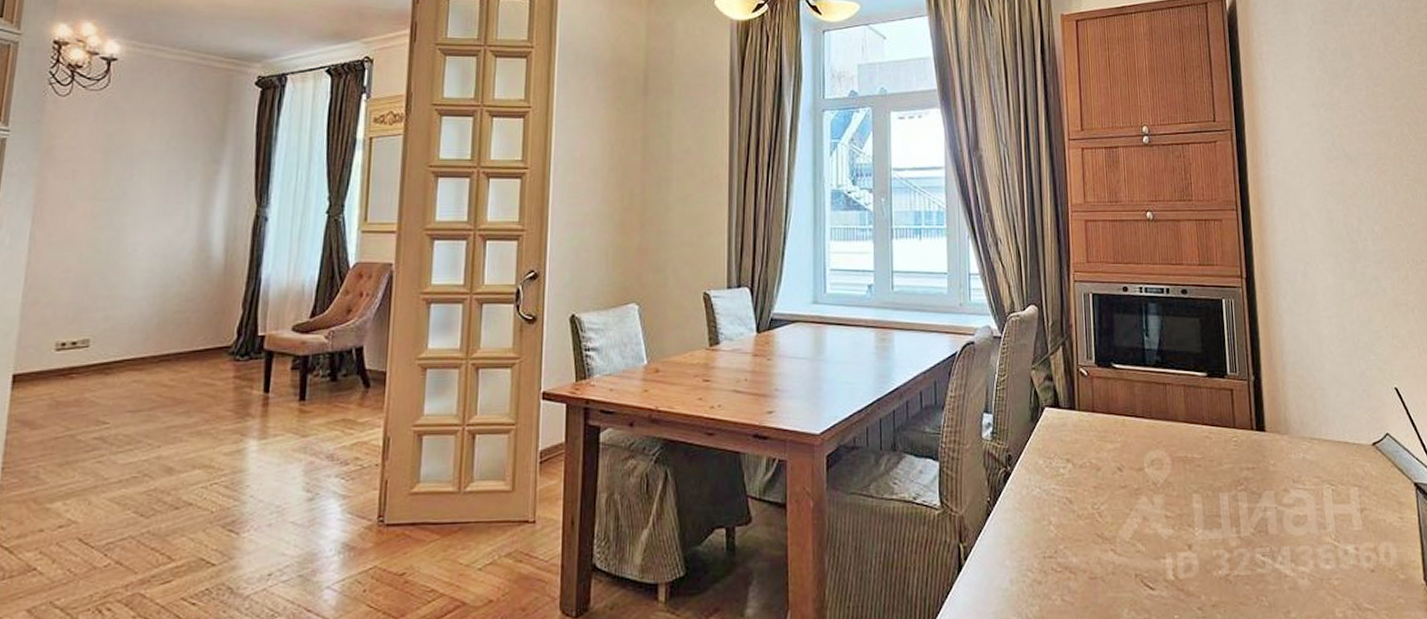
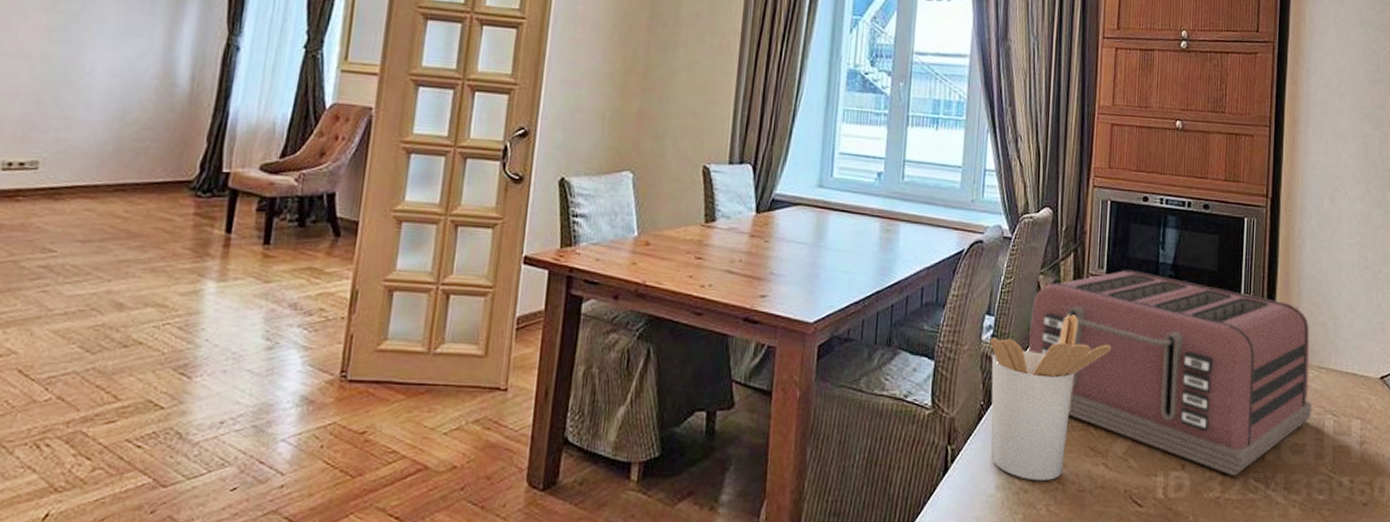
utensil holder: none [990,406,1108,572] -> present [989,314,1112,482]
toaster: none [1027,358,1310,553] -> present [1029,269,1312,477]

